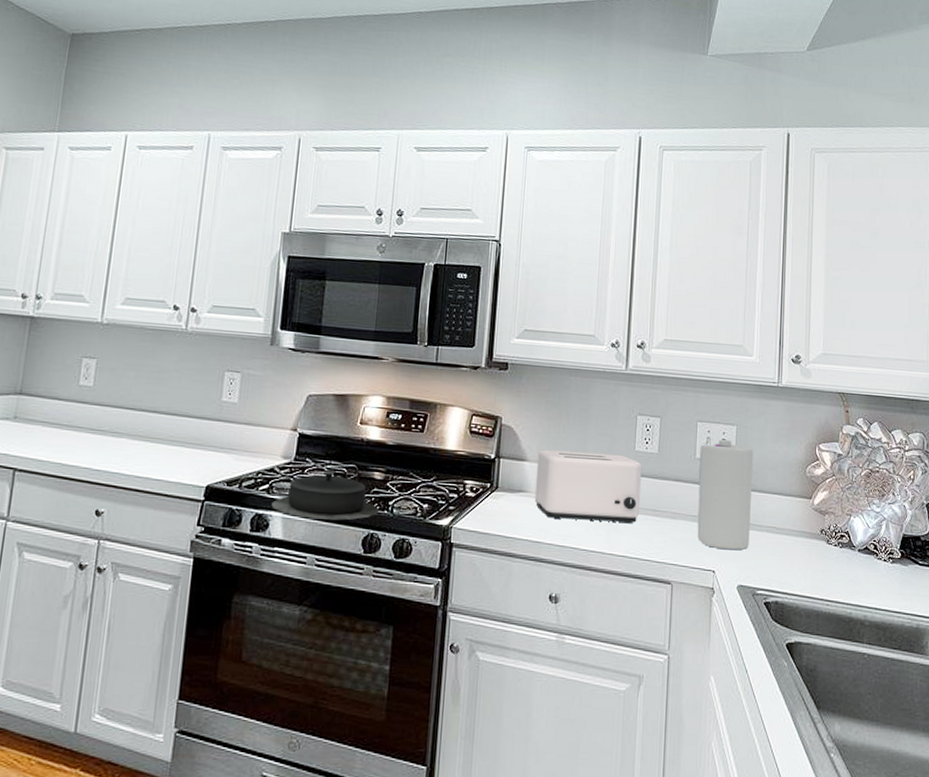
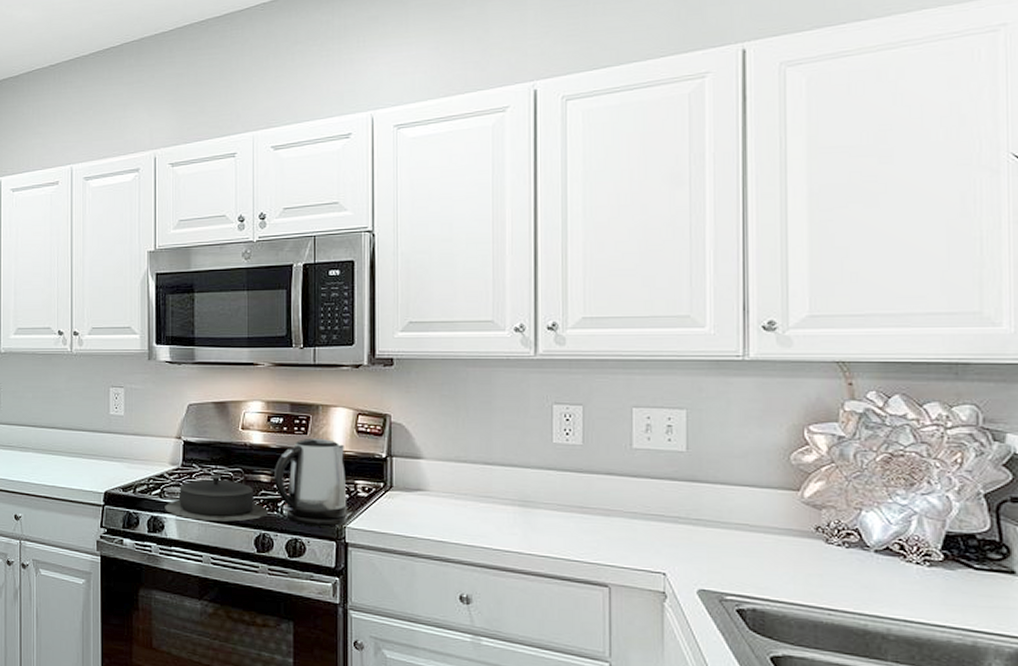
kettle: none [387,436,457,527] -> present [275,437,347,527]
toaster: present [534,449,642,523] -> none [434,446,563,521]
paper towel holder: present [697,439,754,550] -> none [637,425,713,551]

